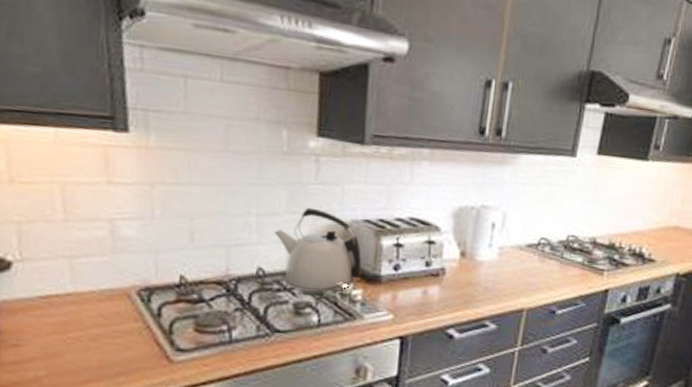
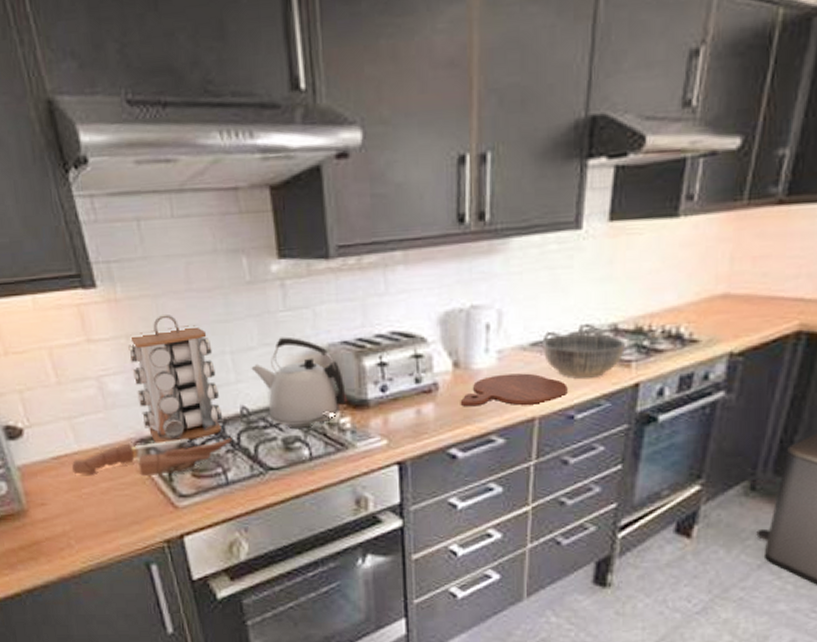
knife: none [60,290,243,328] -> present [71,438,232,477]
spice rack: none [150,168,239,295] -> present [128,313,223,445]
cutting board: none [462,267,553,298] -> present [460,373,568,406]
bowl: none [536,241,602,281] -> present [542,333,627,378]

